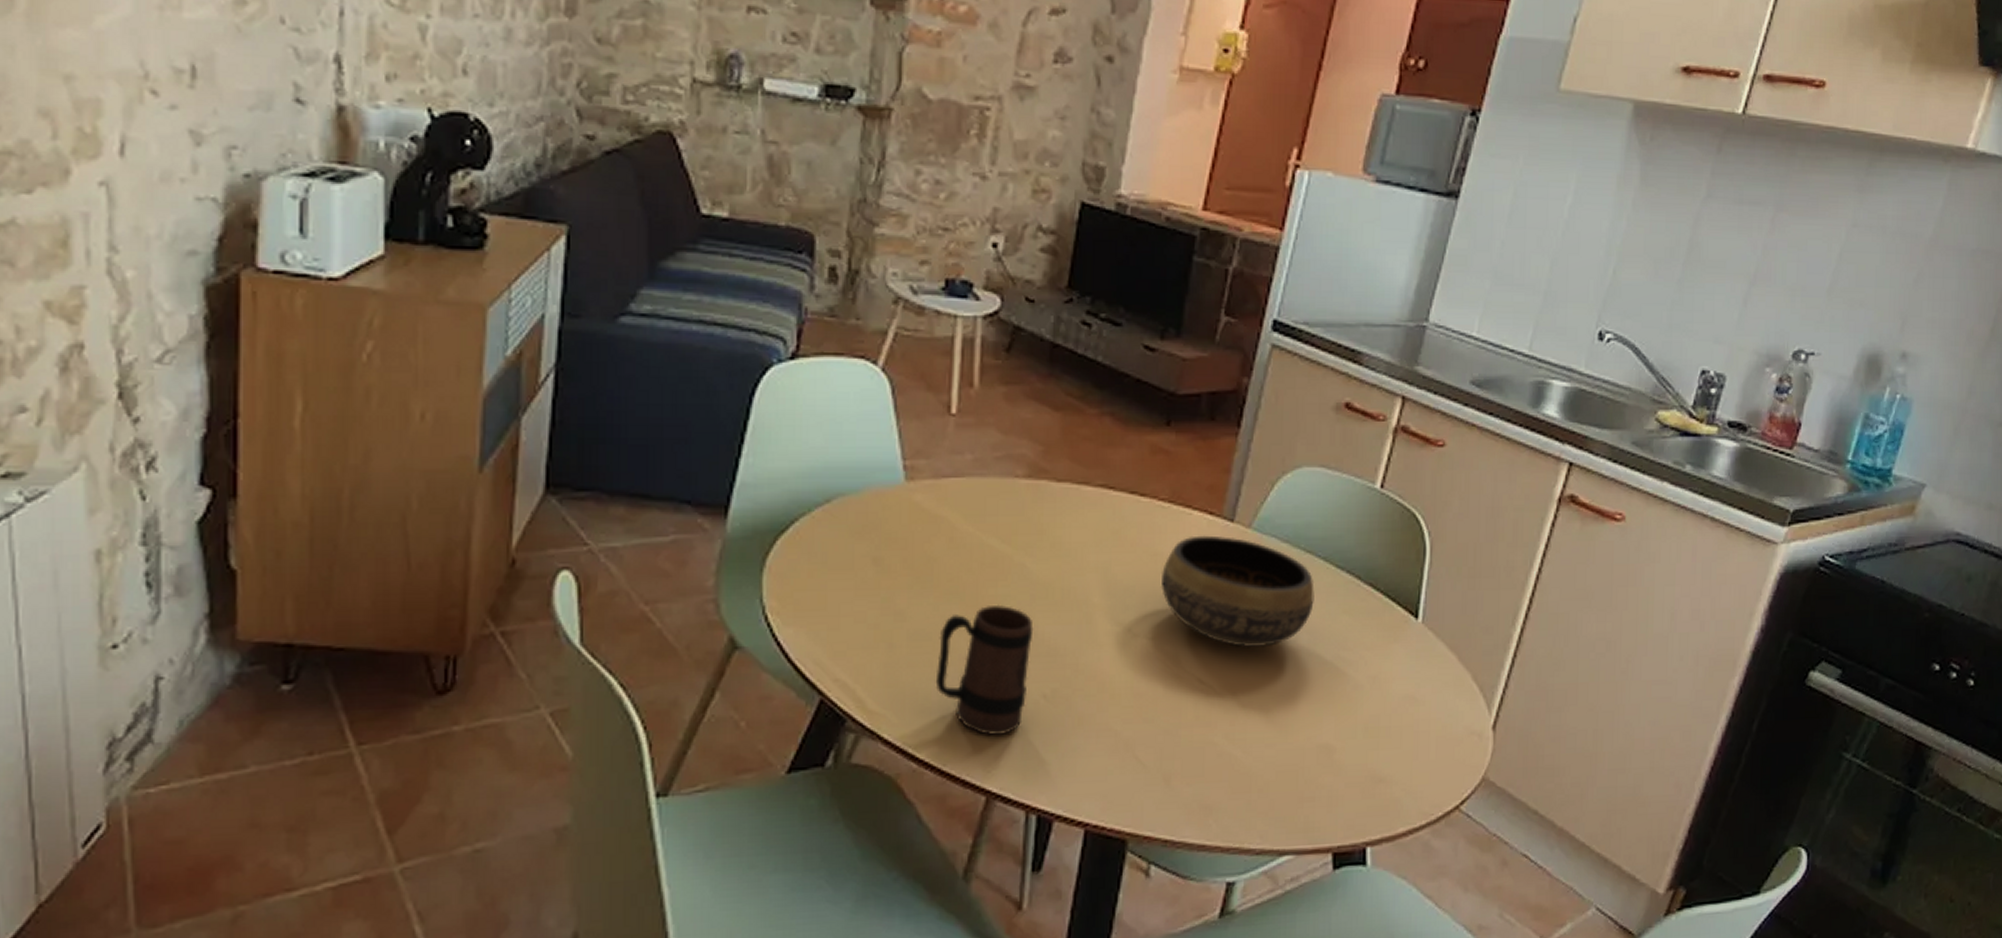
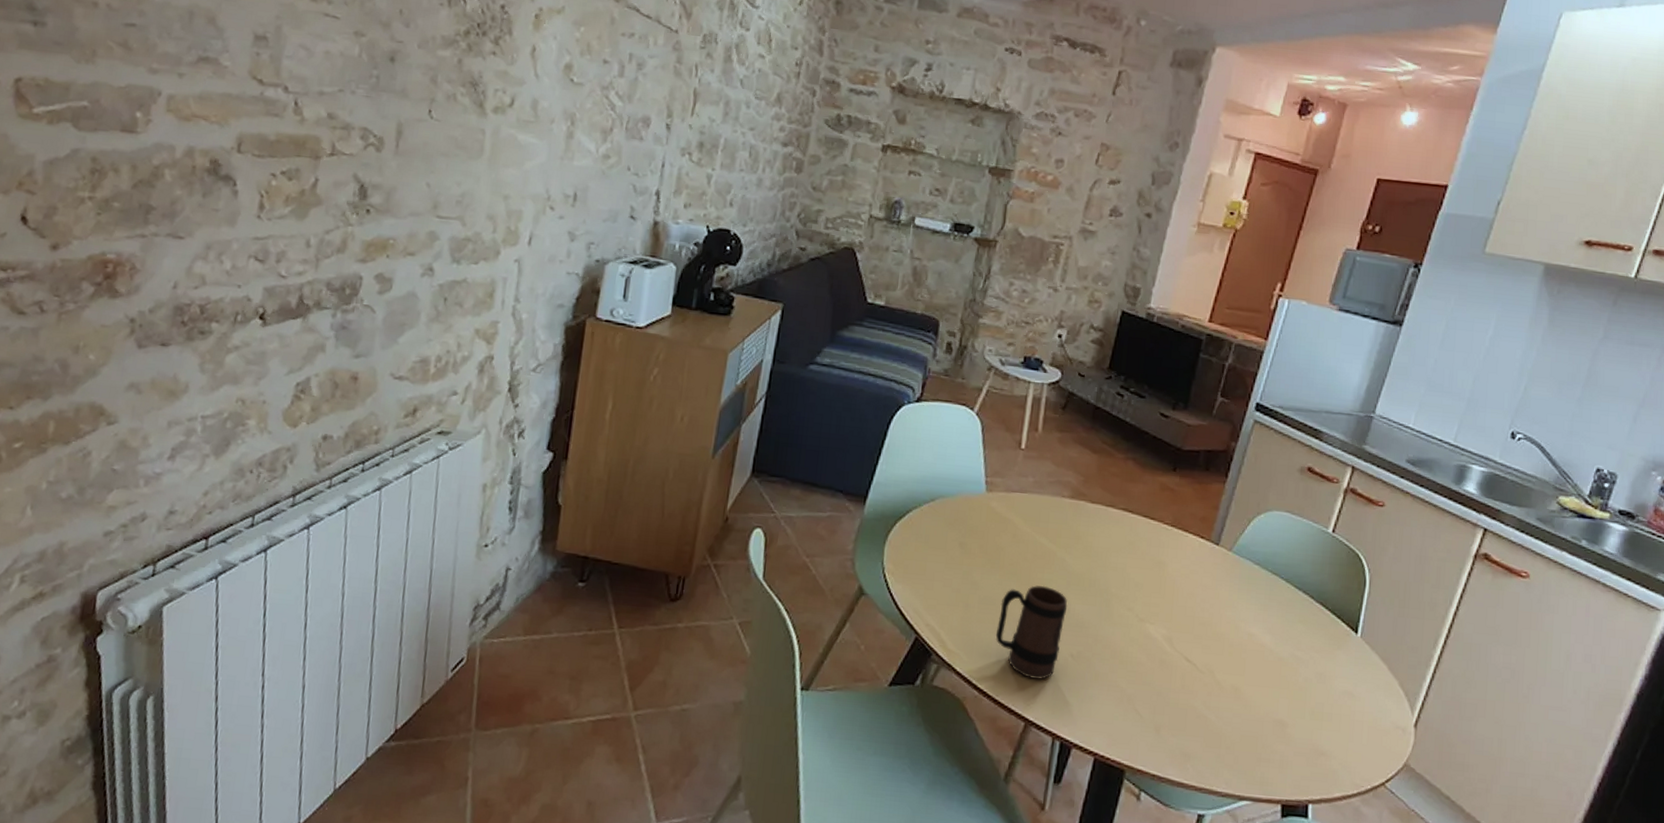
bowl: present [1160,535,1315,648] -> none [1161,552,1278,640]

